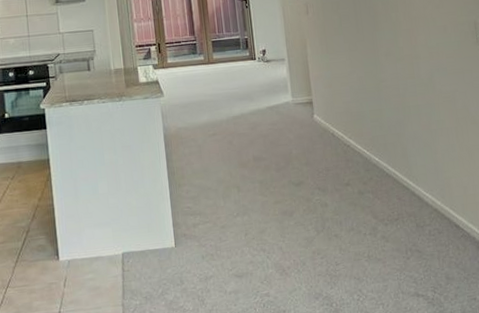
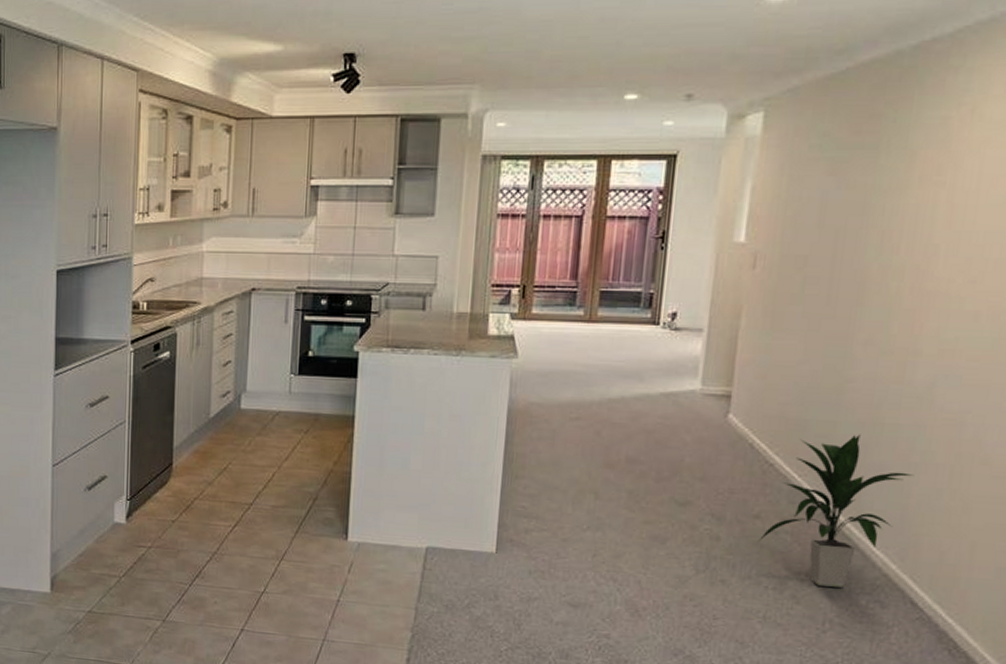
indoor plant: none [352,116,436,226] -> present [757,434,915,588]

